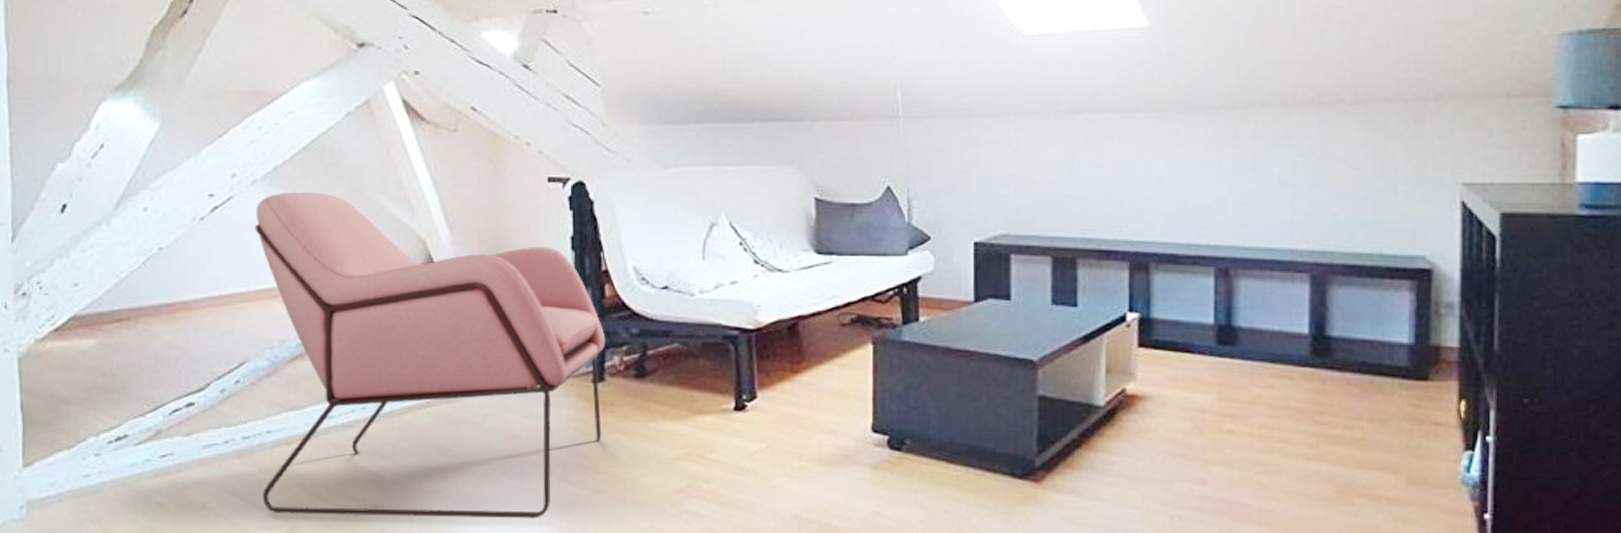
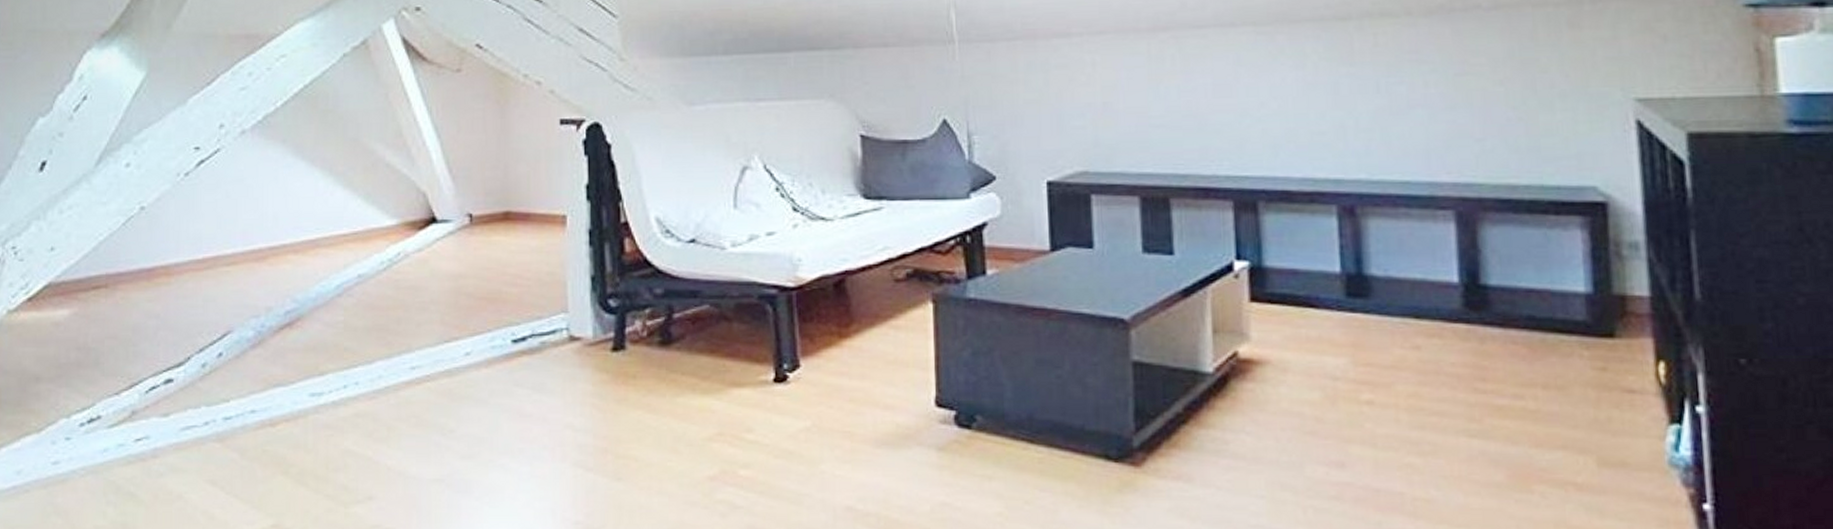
armchair: present [255,192,606,519] -> none [243,142,626,511]

